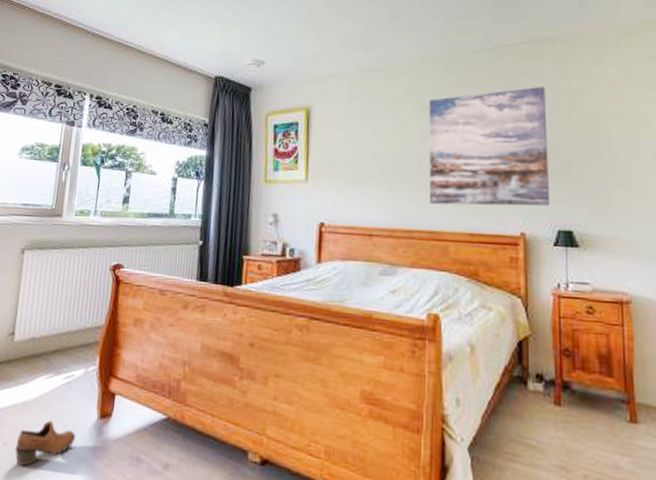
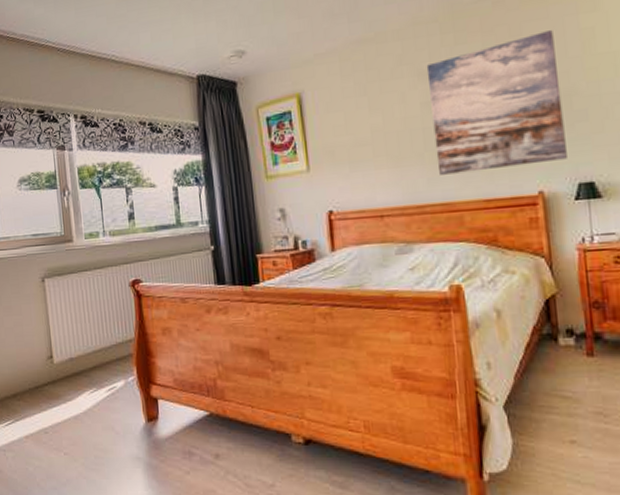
shoe: present [15,420,76,467] -> none [76,429,129,471]

